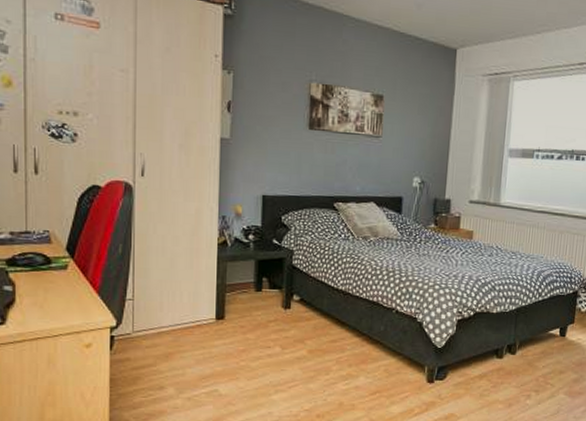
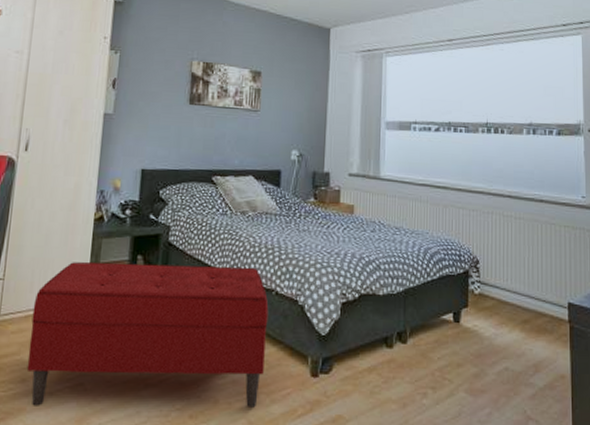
bench: none [164,283,389,409] -> present [26,261,269,408]

